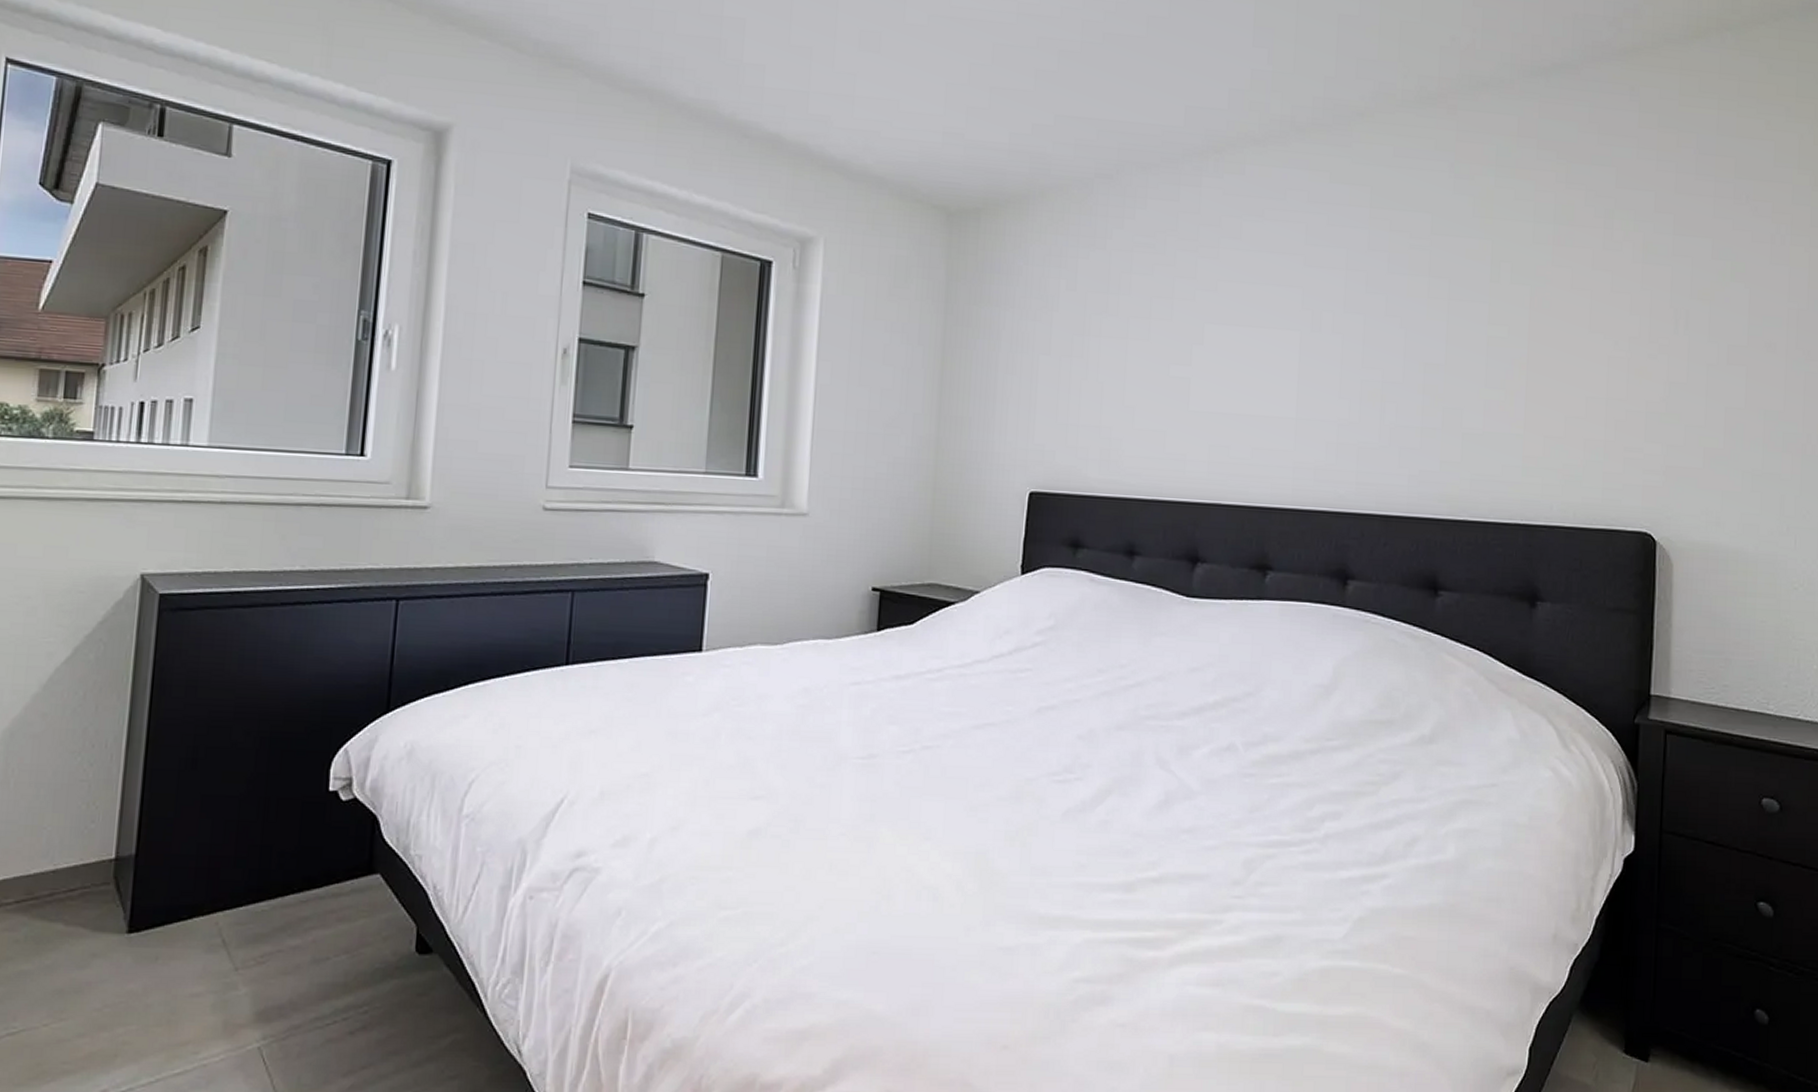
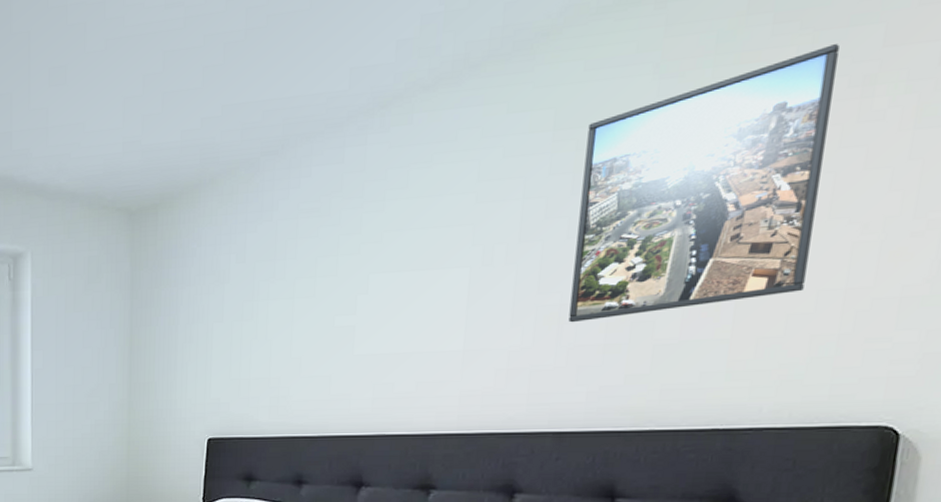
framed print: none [1390,177,1586,402] -> present [568,44,840,323]

